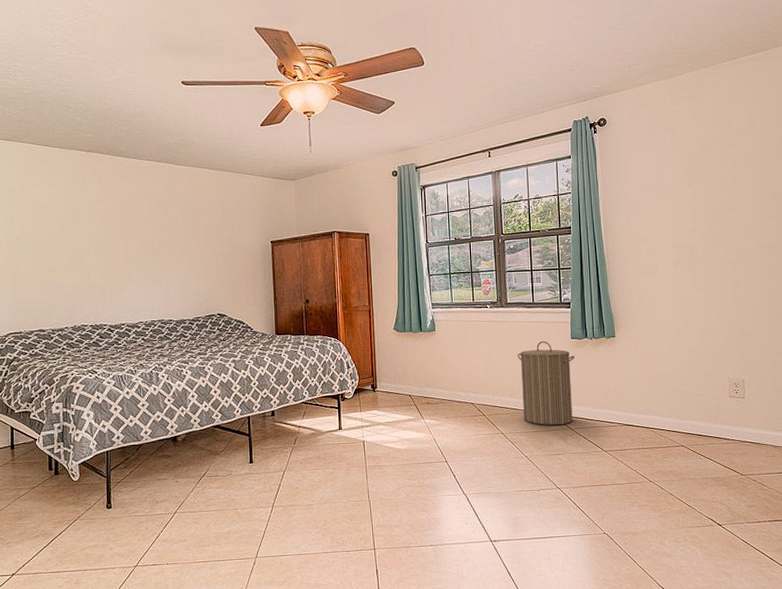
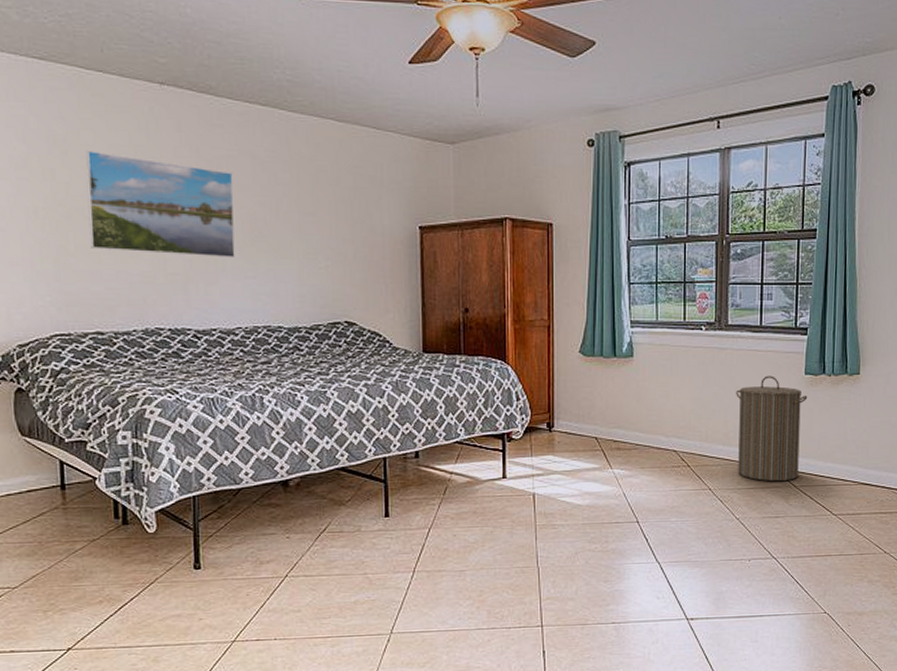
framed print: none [35,200,138,272] -> present [86,150,235,257]

